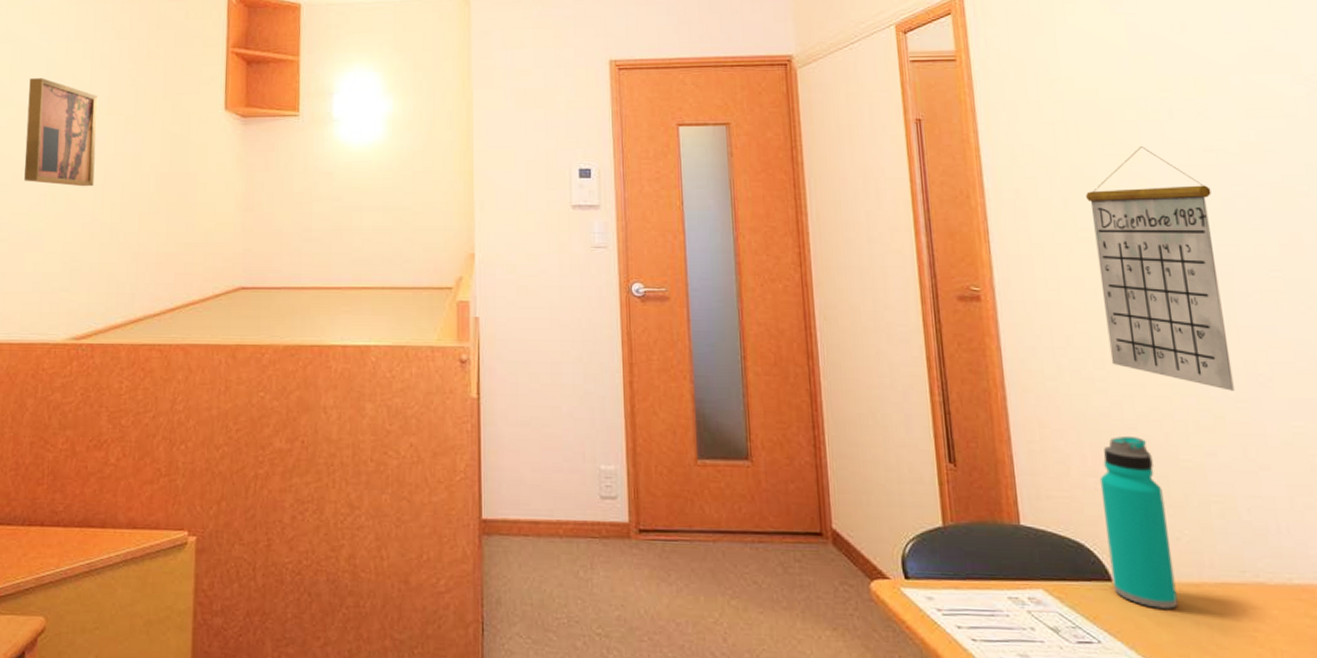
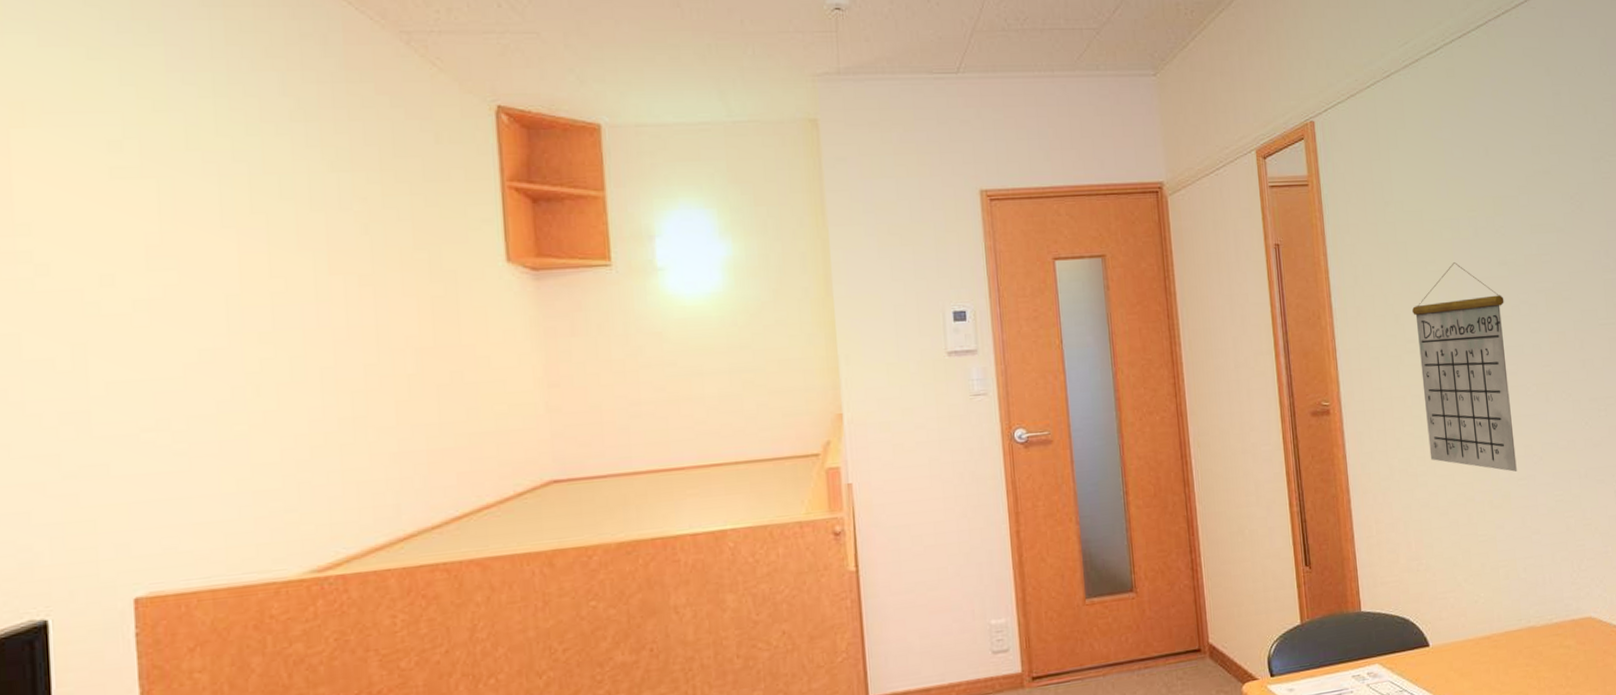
wall art: present [24,78,97,187] -> none [194,227,320,373]
water bottle: present [1099,435,1178,609] -> none [1421,520,1475,663]

